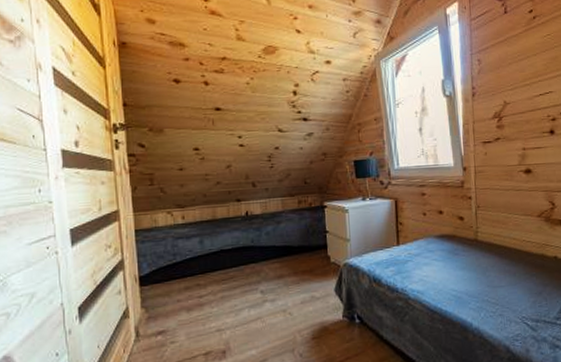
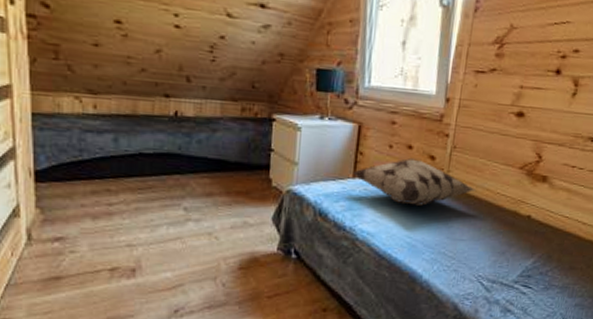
decorative pillow: none [396,222,504,262] -> present [353,158,476,206]

